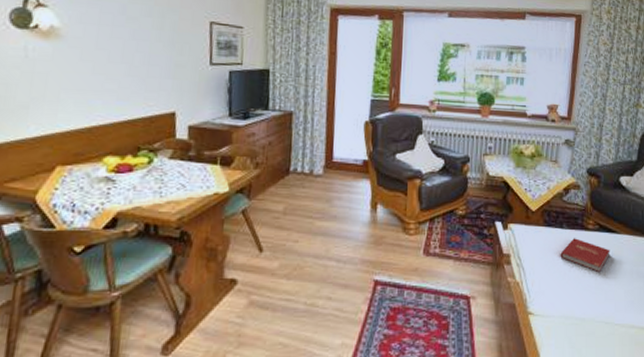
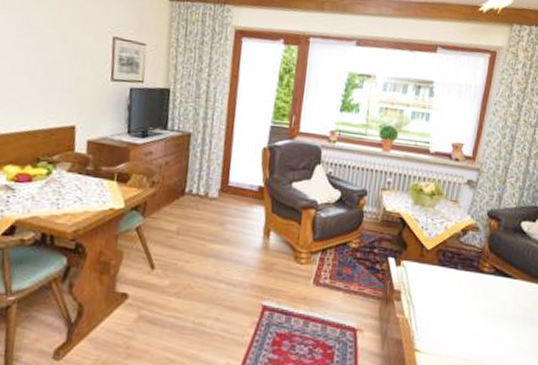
book: present [560,238,610,272] -> none [452,280,505,315]

